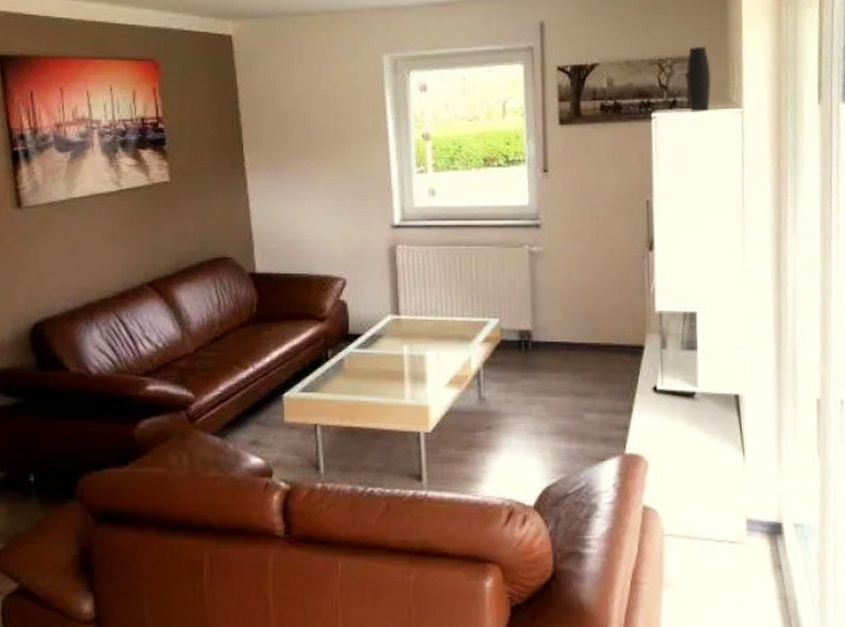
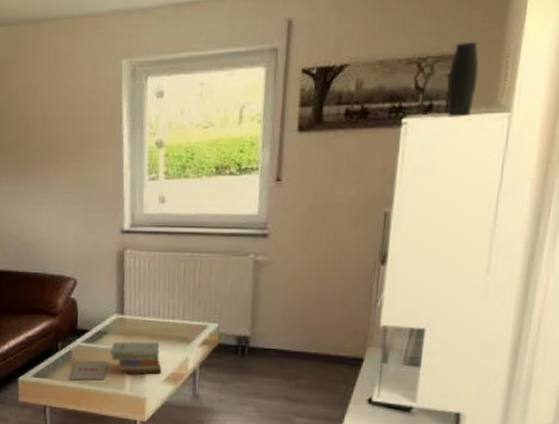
magazine: none [341,367,385,392] -> present [68,360,108,381]
books: none [386,343,443,381] -> present [110,341,161,375]

